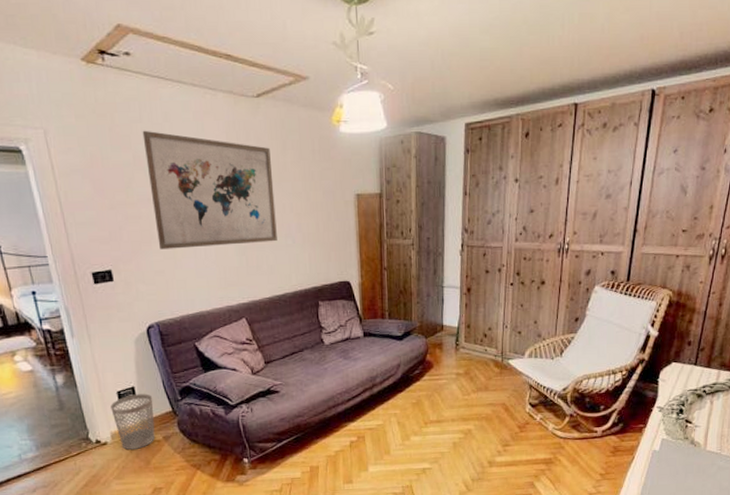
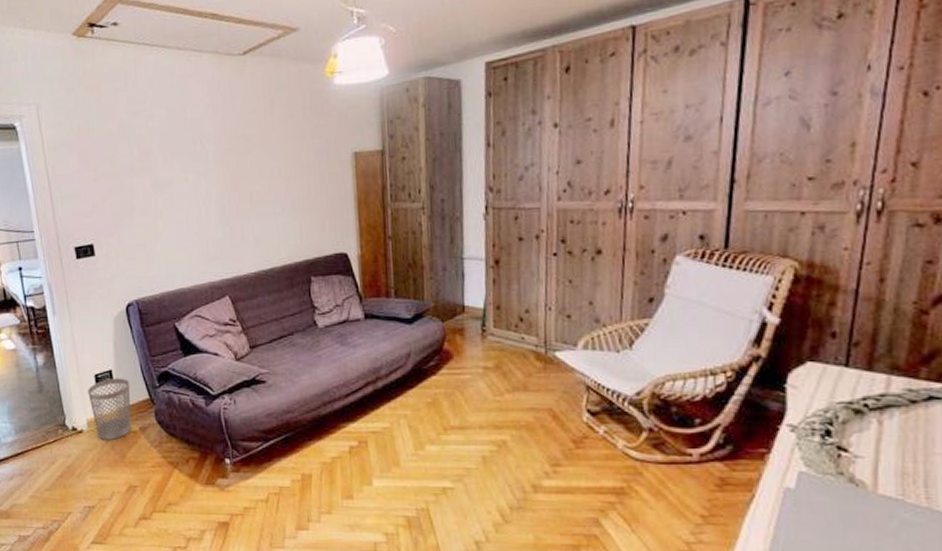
wall art: present [142,130,277,250] -> none [127,98,264,222]

